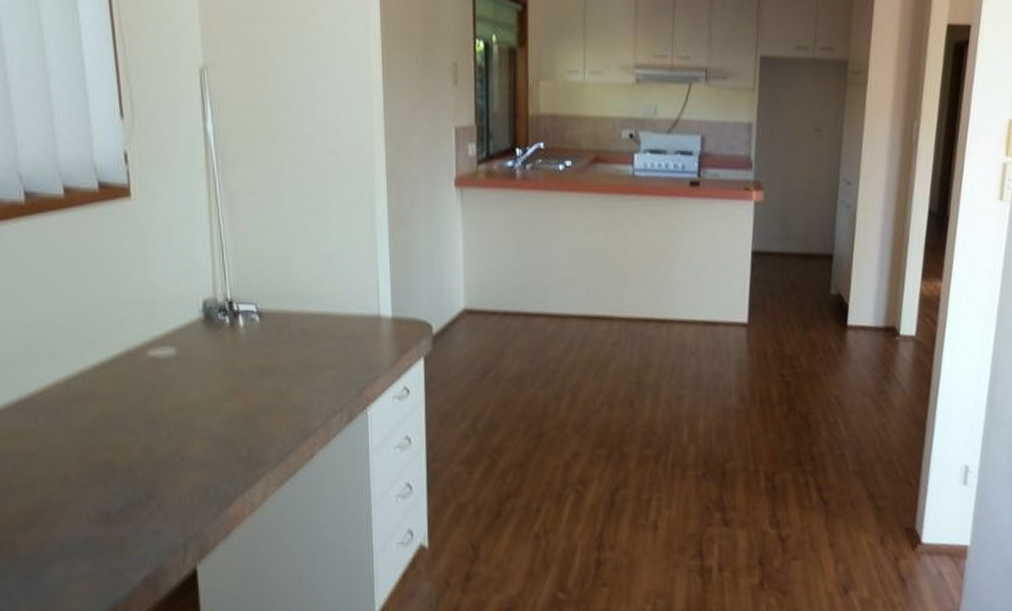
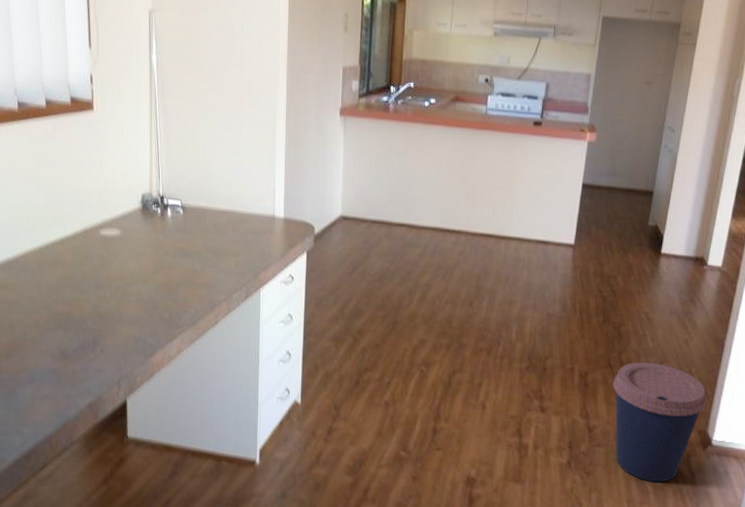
coffee cup: none [805,454,911,595] -> present [613,362,706,482]

